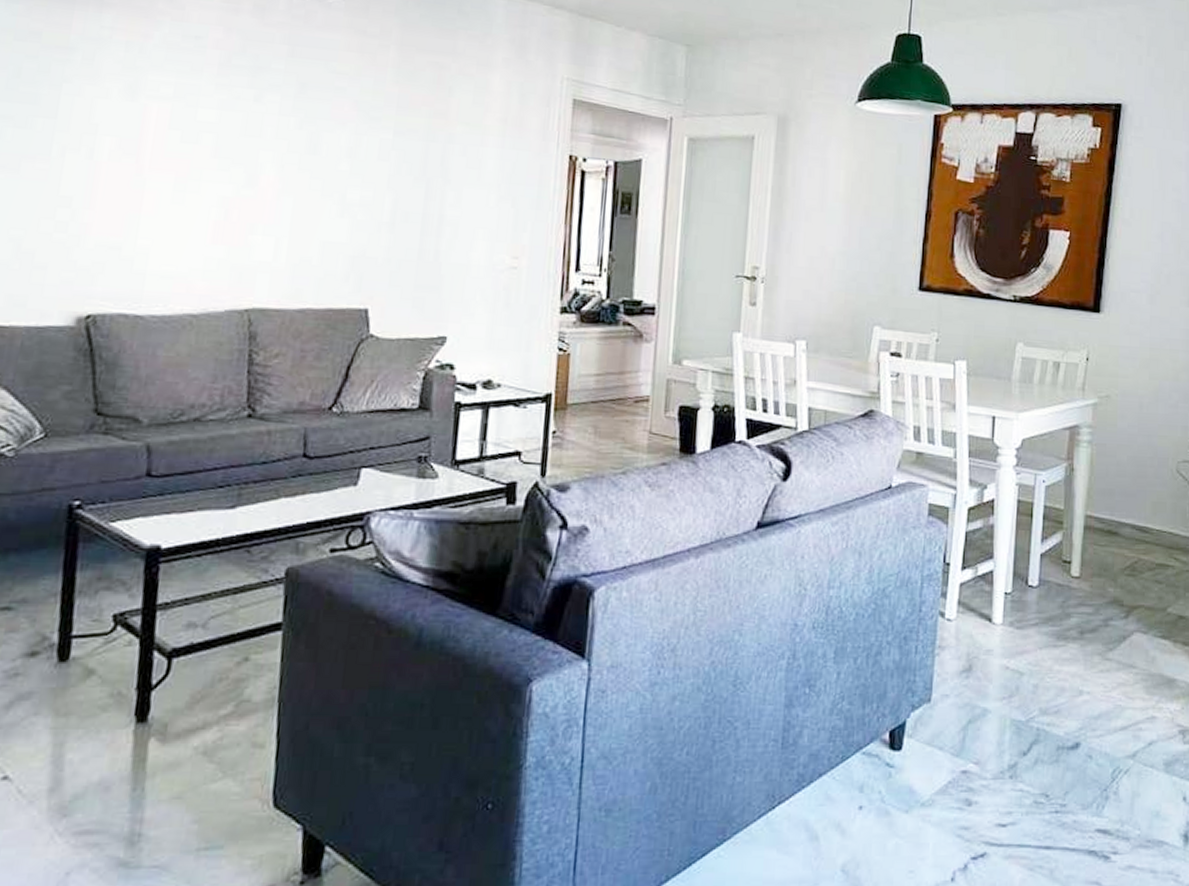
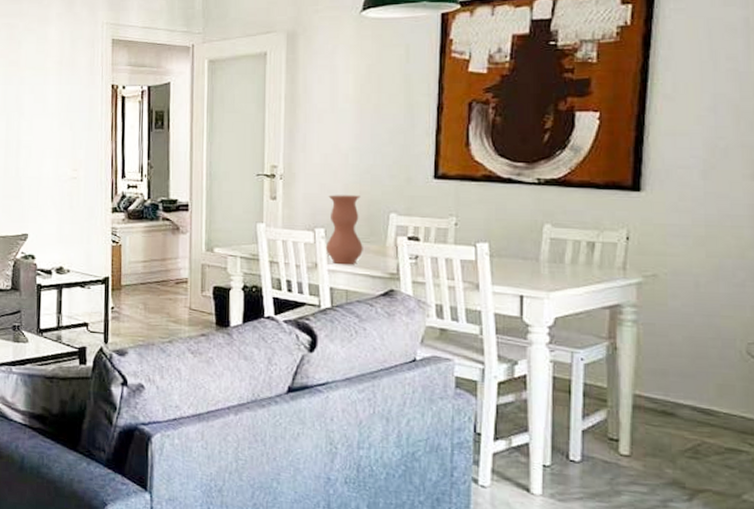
vase: none [807,303,845,381] -> present [326,195,363,264]

